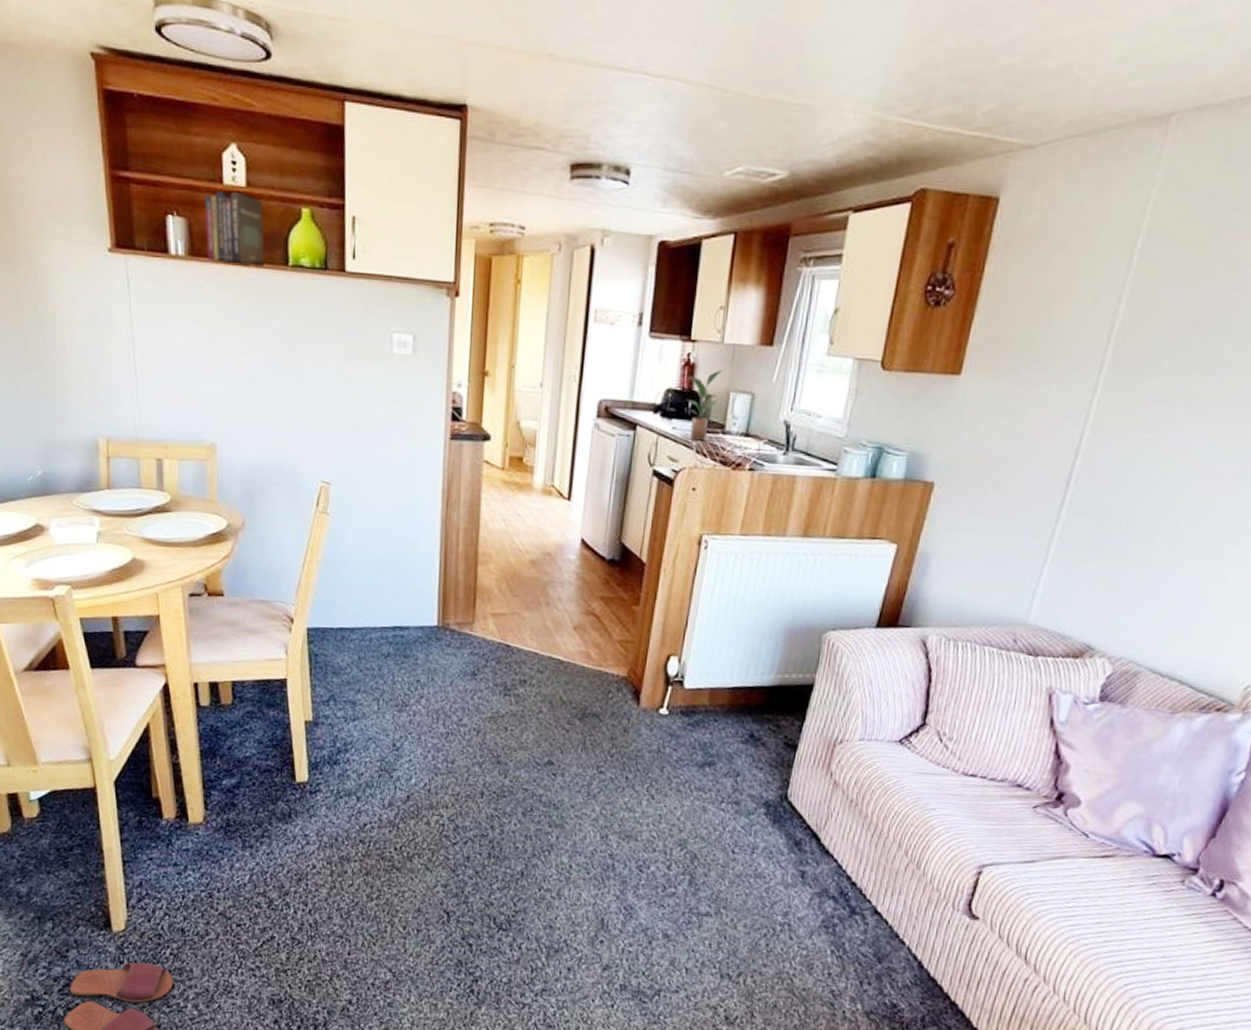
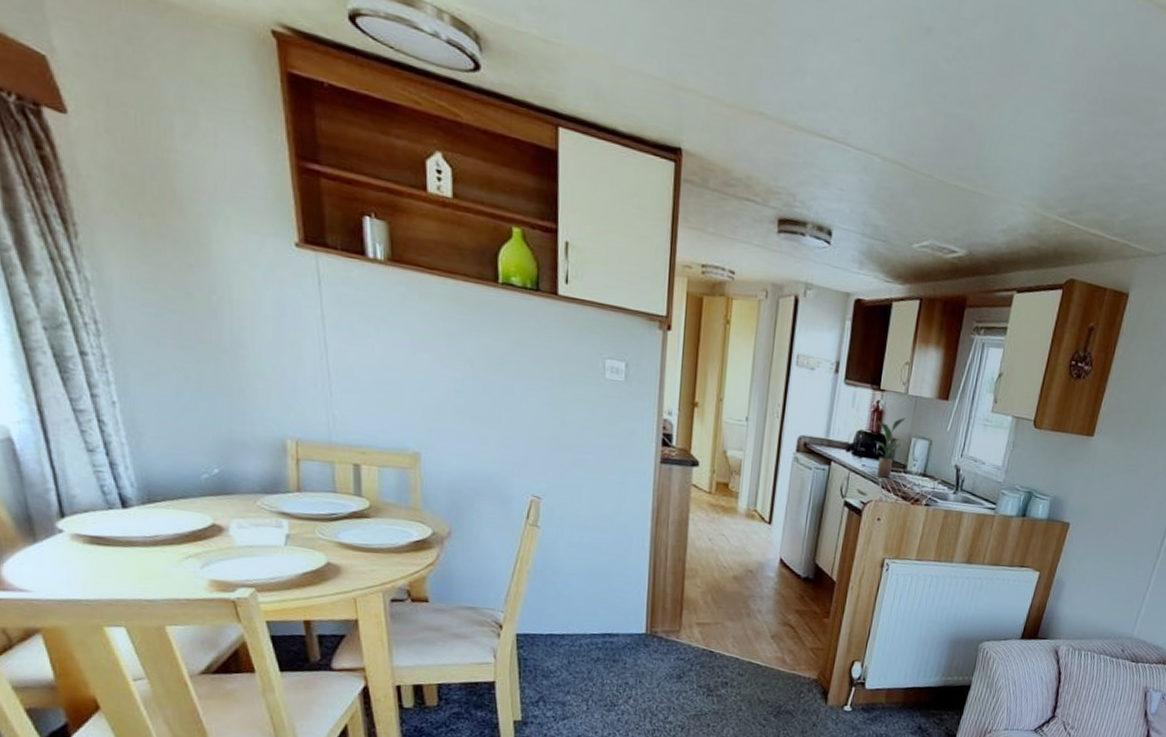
books: present [205,190,265,267] -> none [407,197,473,281]

